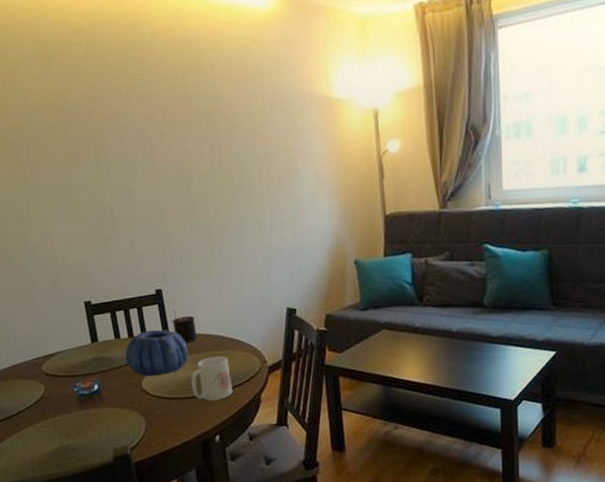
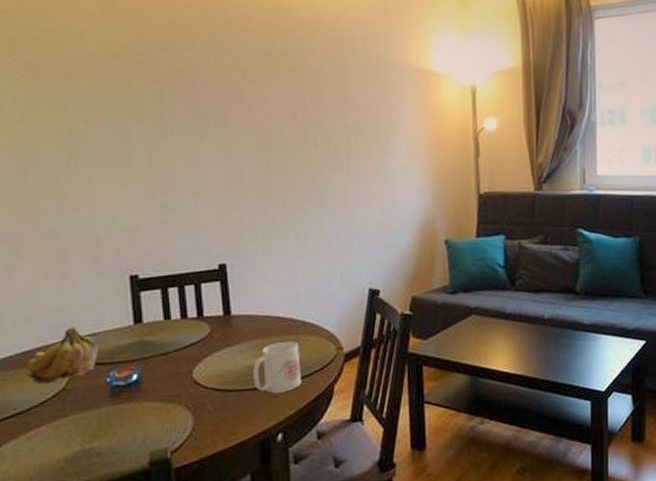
fruit: none [12,346,66,393] -> present [26,327,98,384]
decorative bowl: present [125,329,189,377] -> none [175,310,253,365]
candle: present [172,311,198,343] -> none [235,289,264,325]

